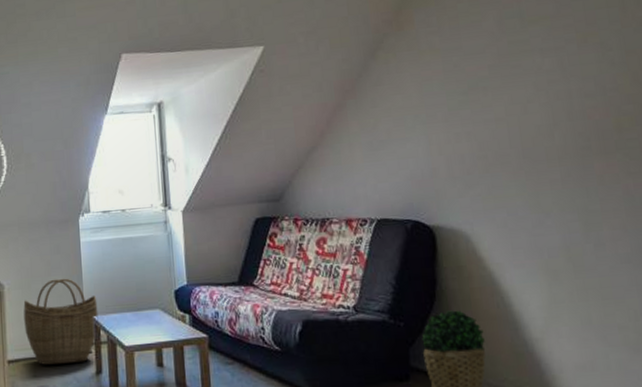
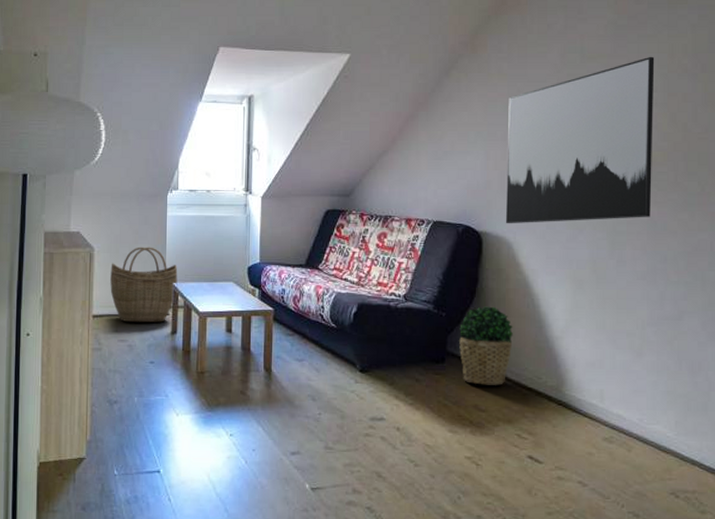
wall art: none [445,12,626,215] -> present [505,56,655,224]

